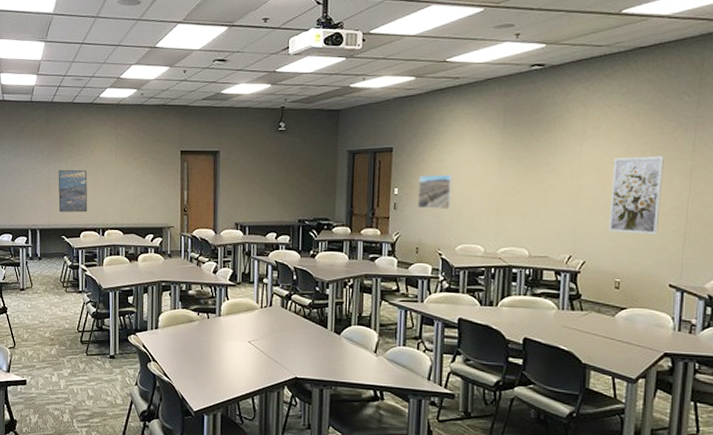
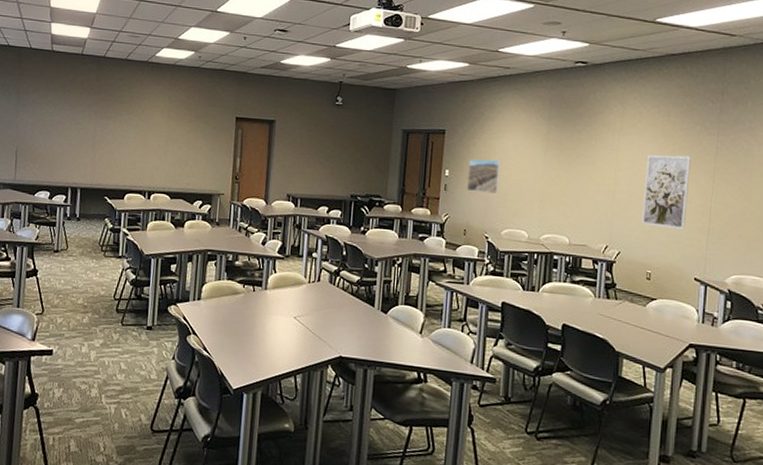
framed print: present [58,170,88,212] -> none [103,128,137,174]

